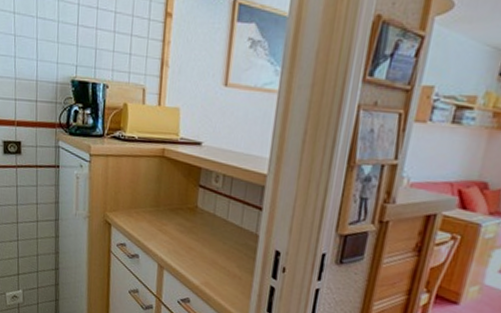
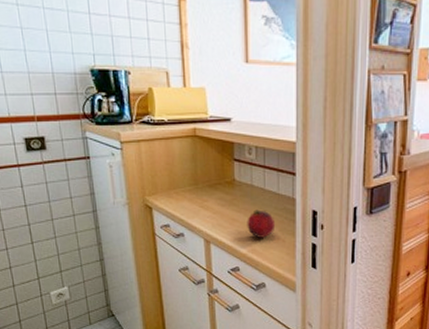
fruit: none [203,241,234,272] -> present [247,209,276,238]

